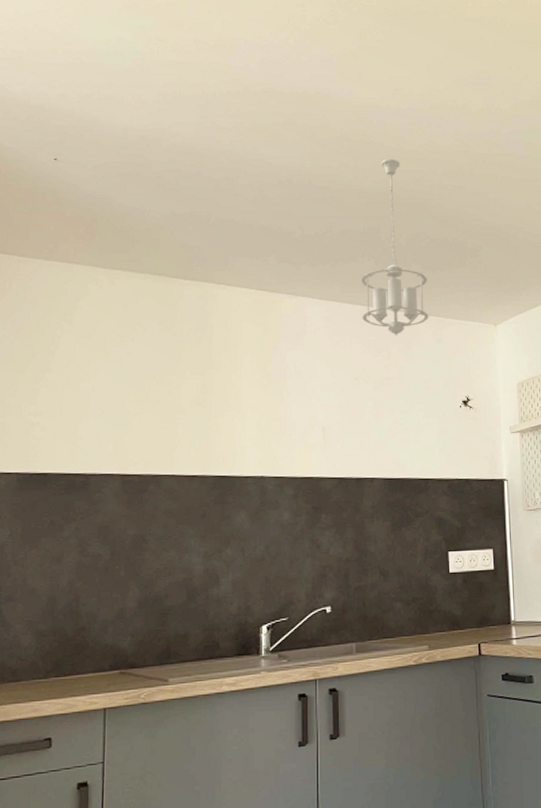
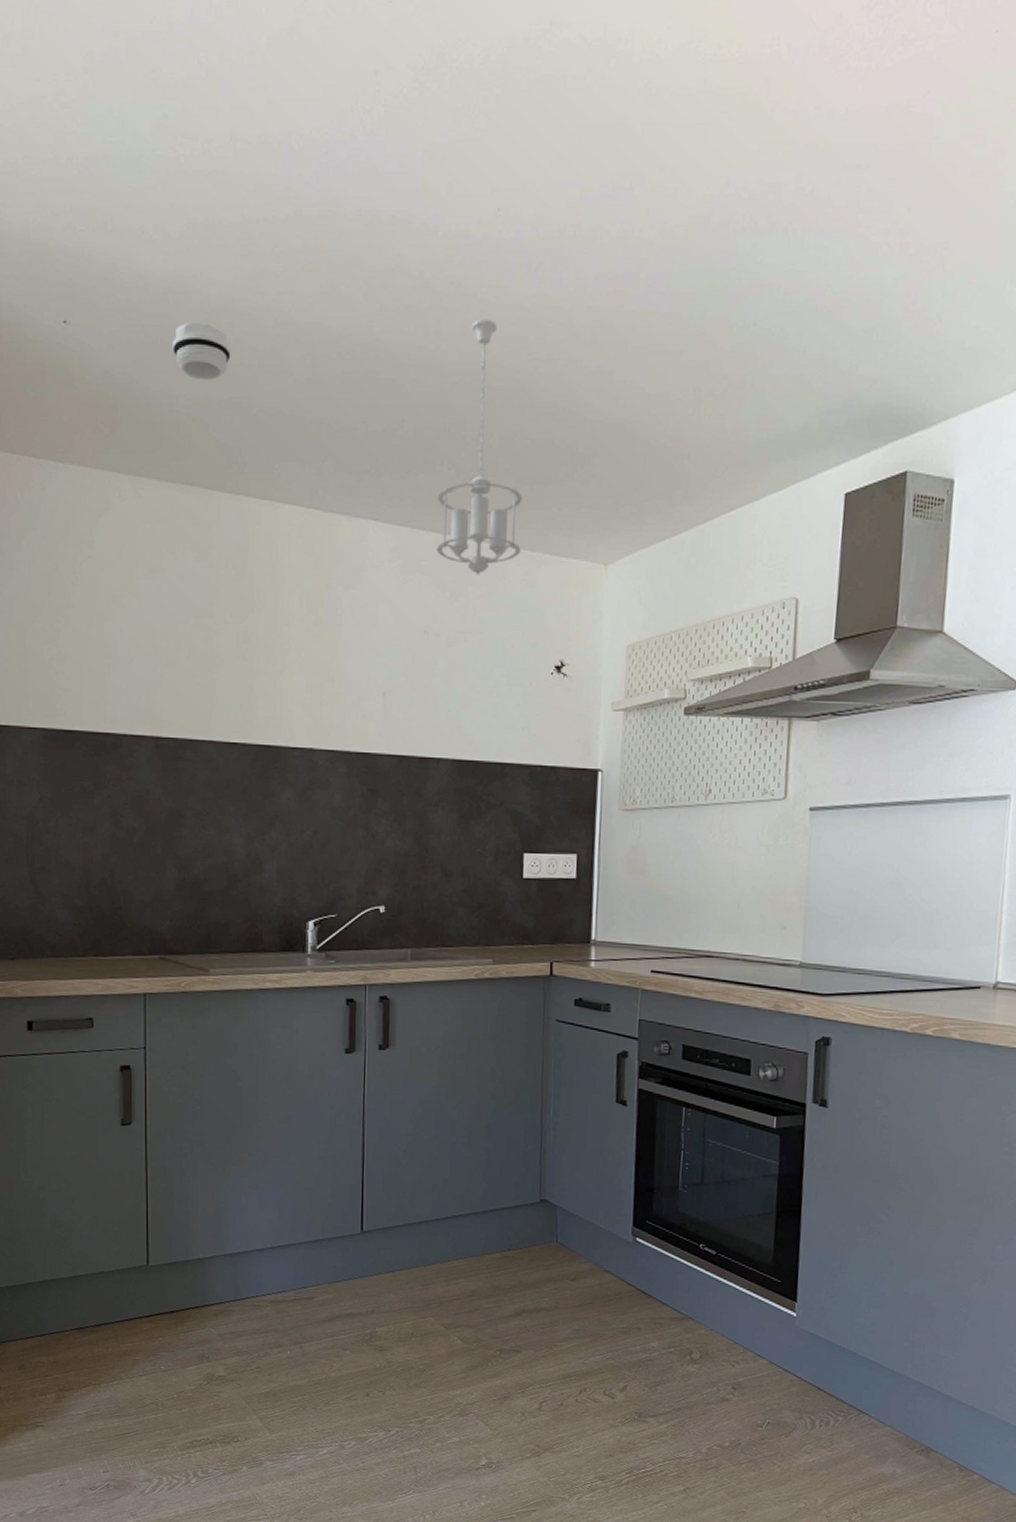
smoke detector: none [145,160,193,200] -> present [172,323,231,381]

